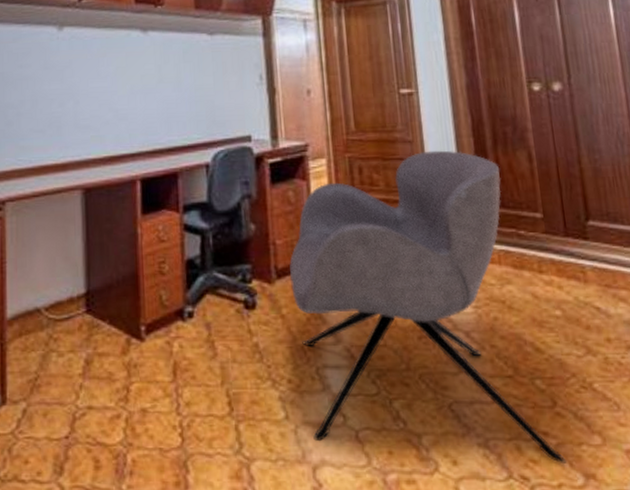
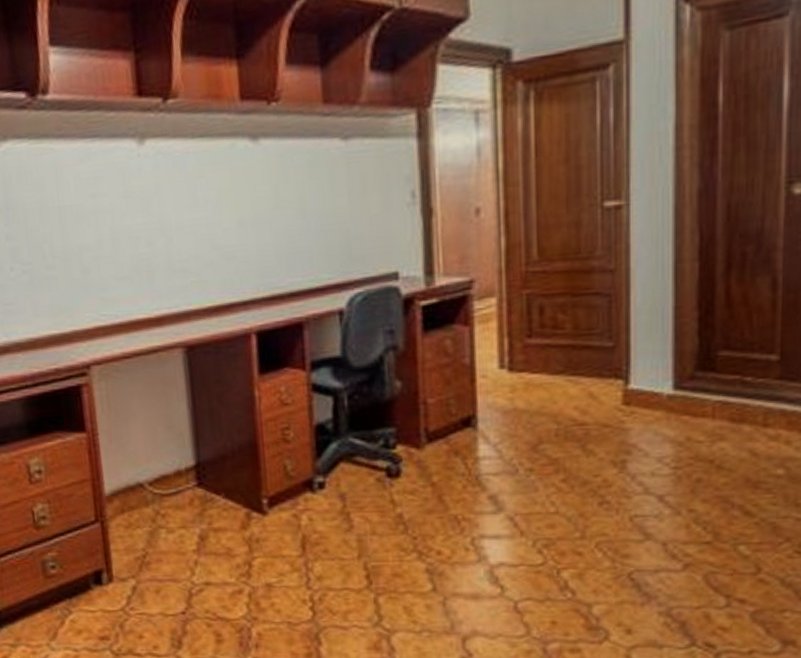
armchair: present [289,150,568,465] -> none [443,280,765,632]

